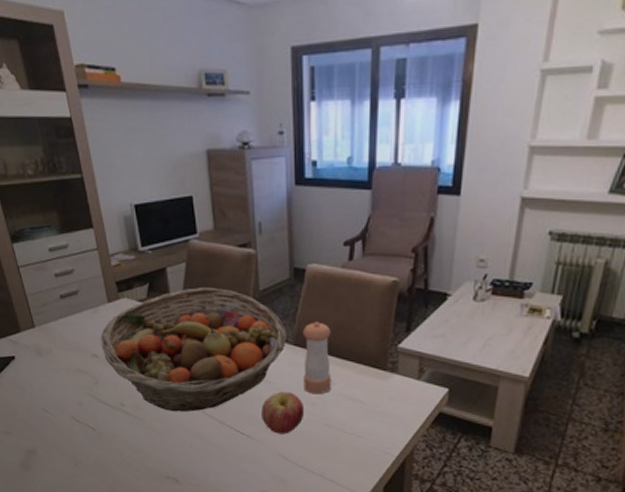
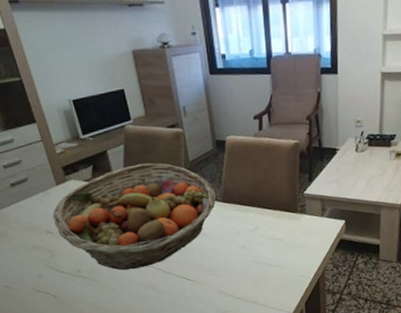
apple: present [262,391,305,435] -> none [201,239,237,275]
pepper shaker: present [302,321,332,395] -> none [228,181,256,239]

